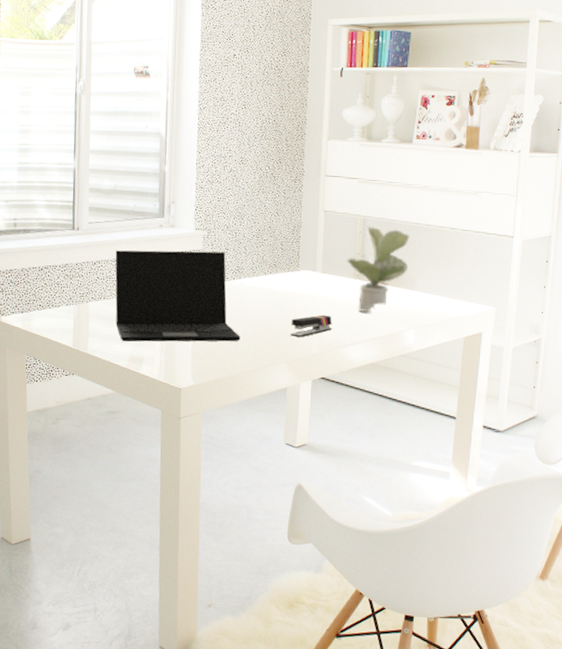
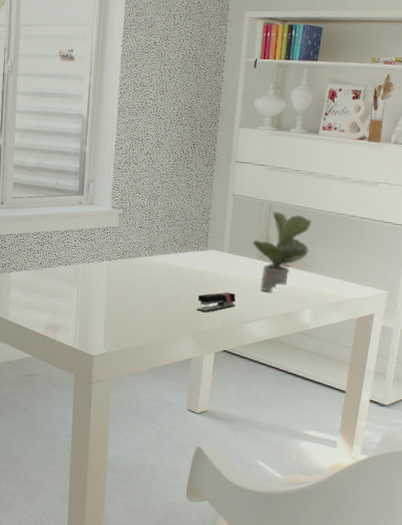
laptop: present [115,250,241,342] -> none [35,224,150,314]

